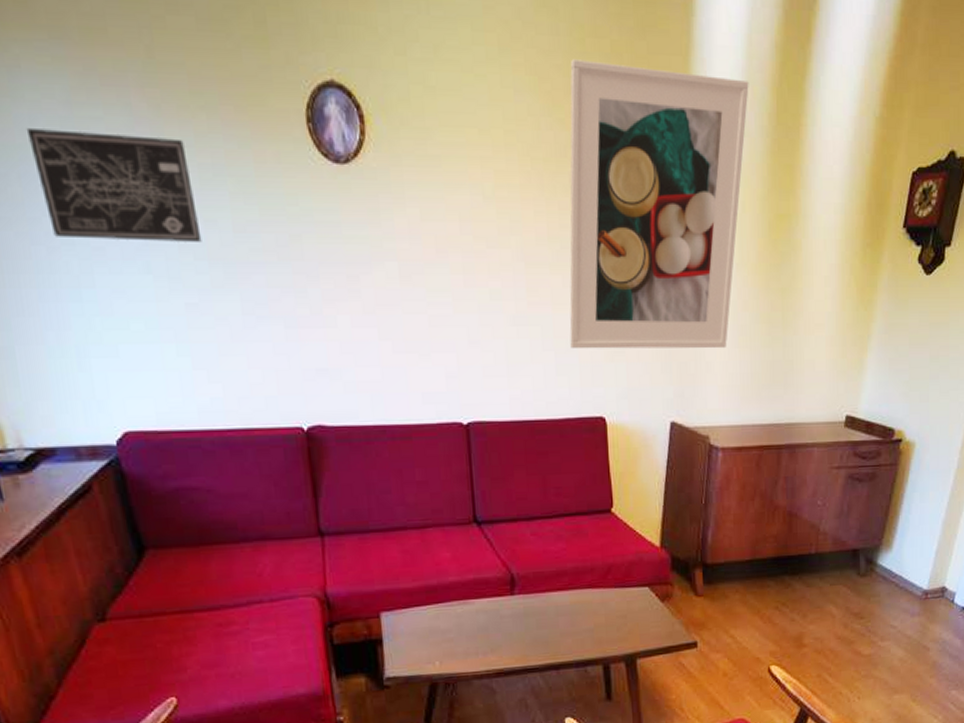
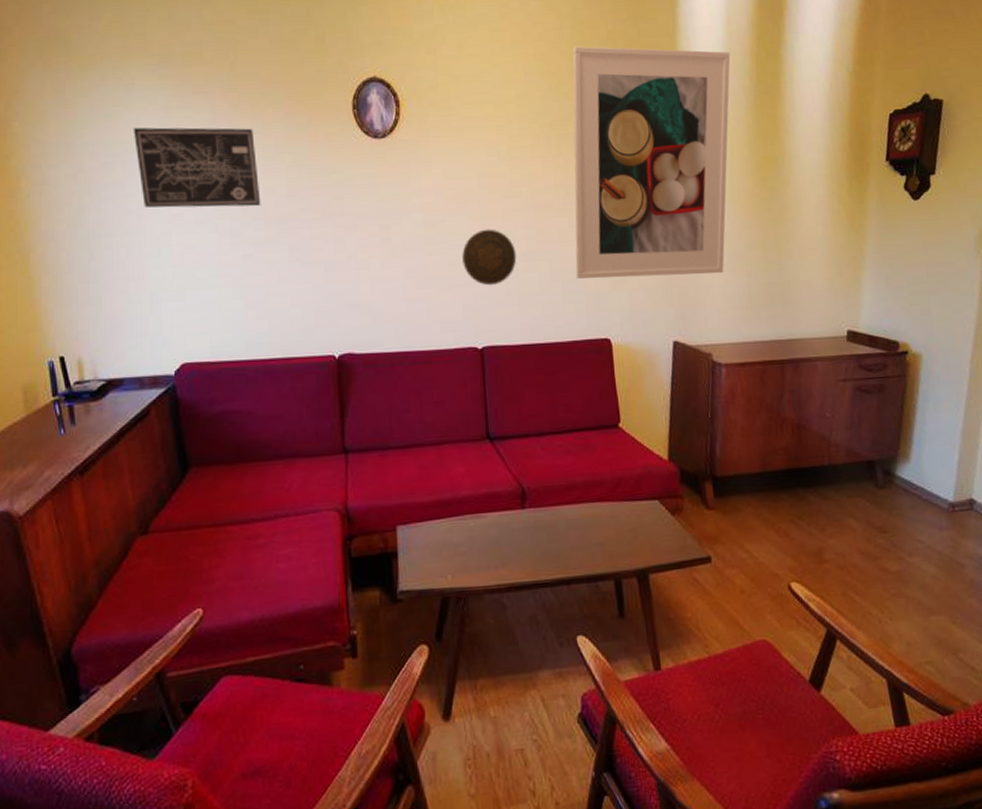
decorative plate: none [443,285,505,353] -> present [462,229,517,286]

